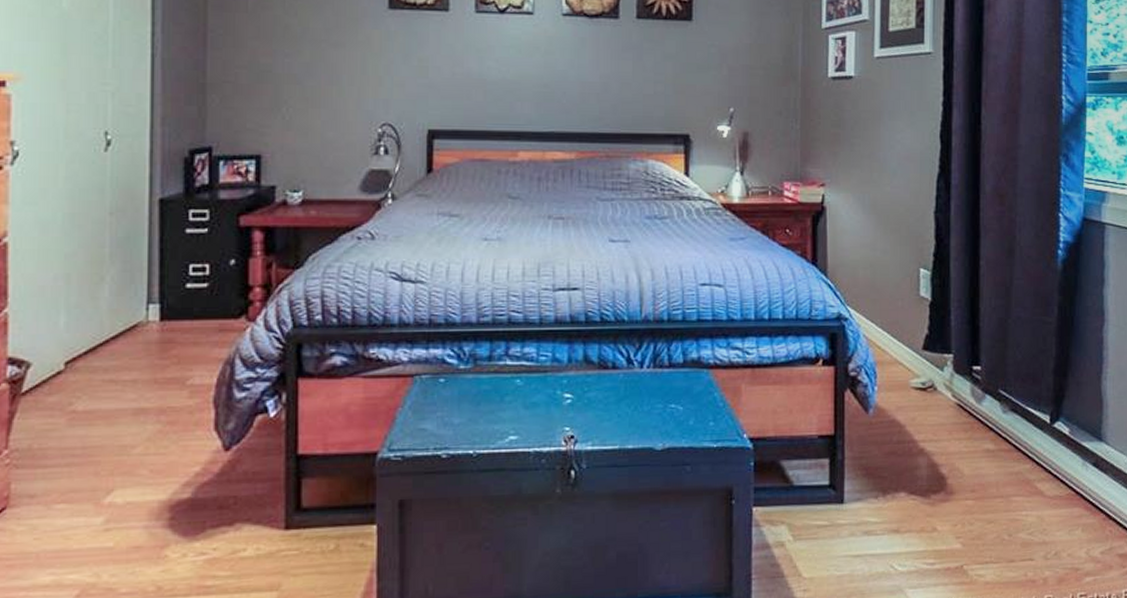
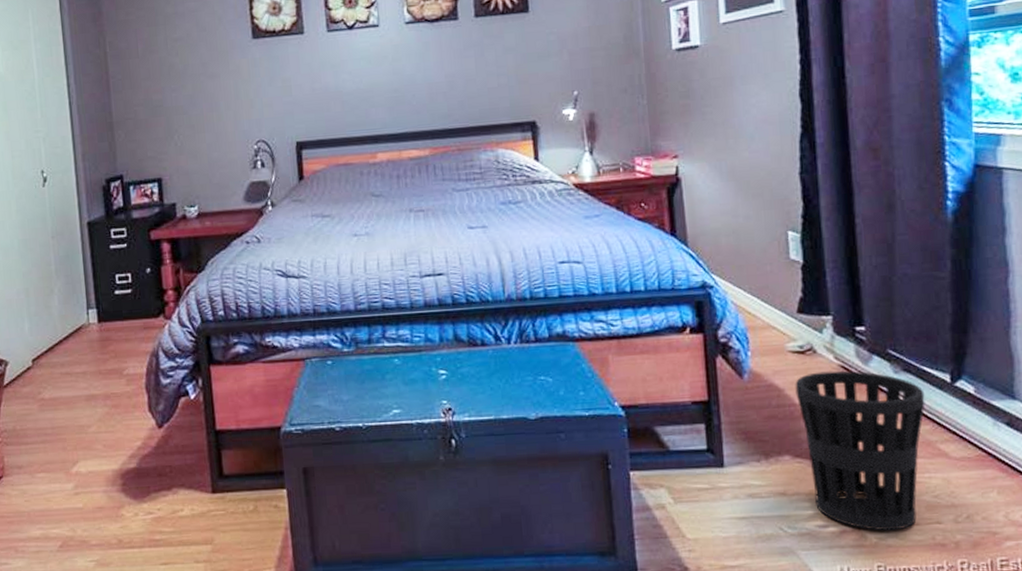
wastebasket: none [915,408,1027,568] -> present [795,370,925,531]

